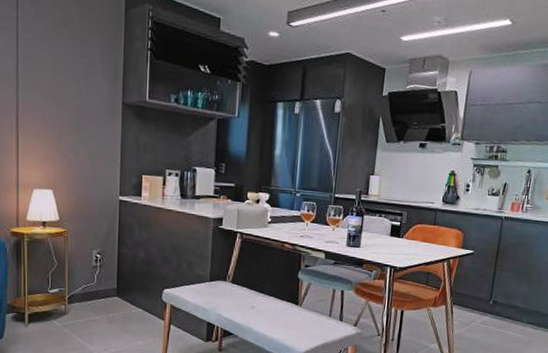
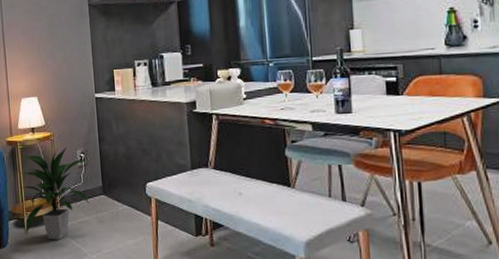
indoor plant: none [24,246,103,336] -> present [20,147,89,240]

